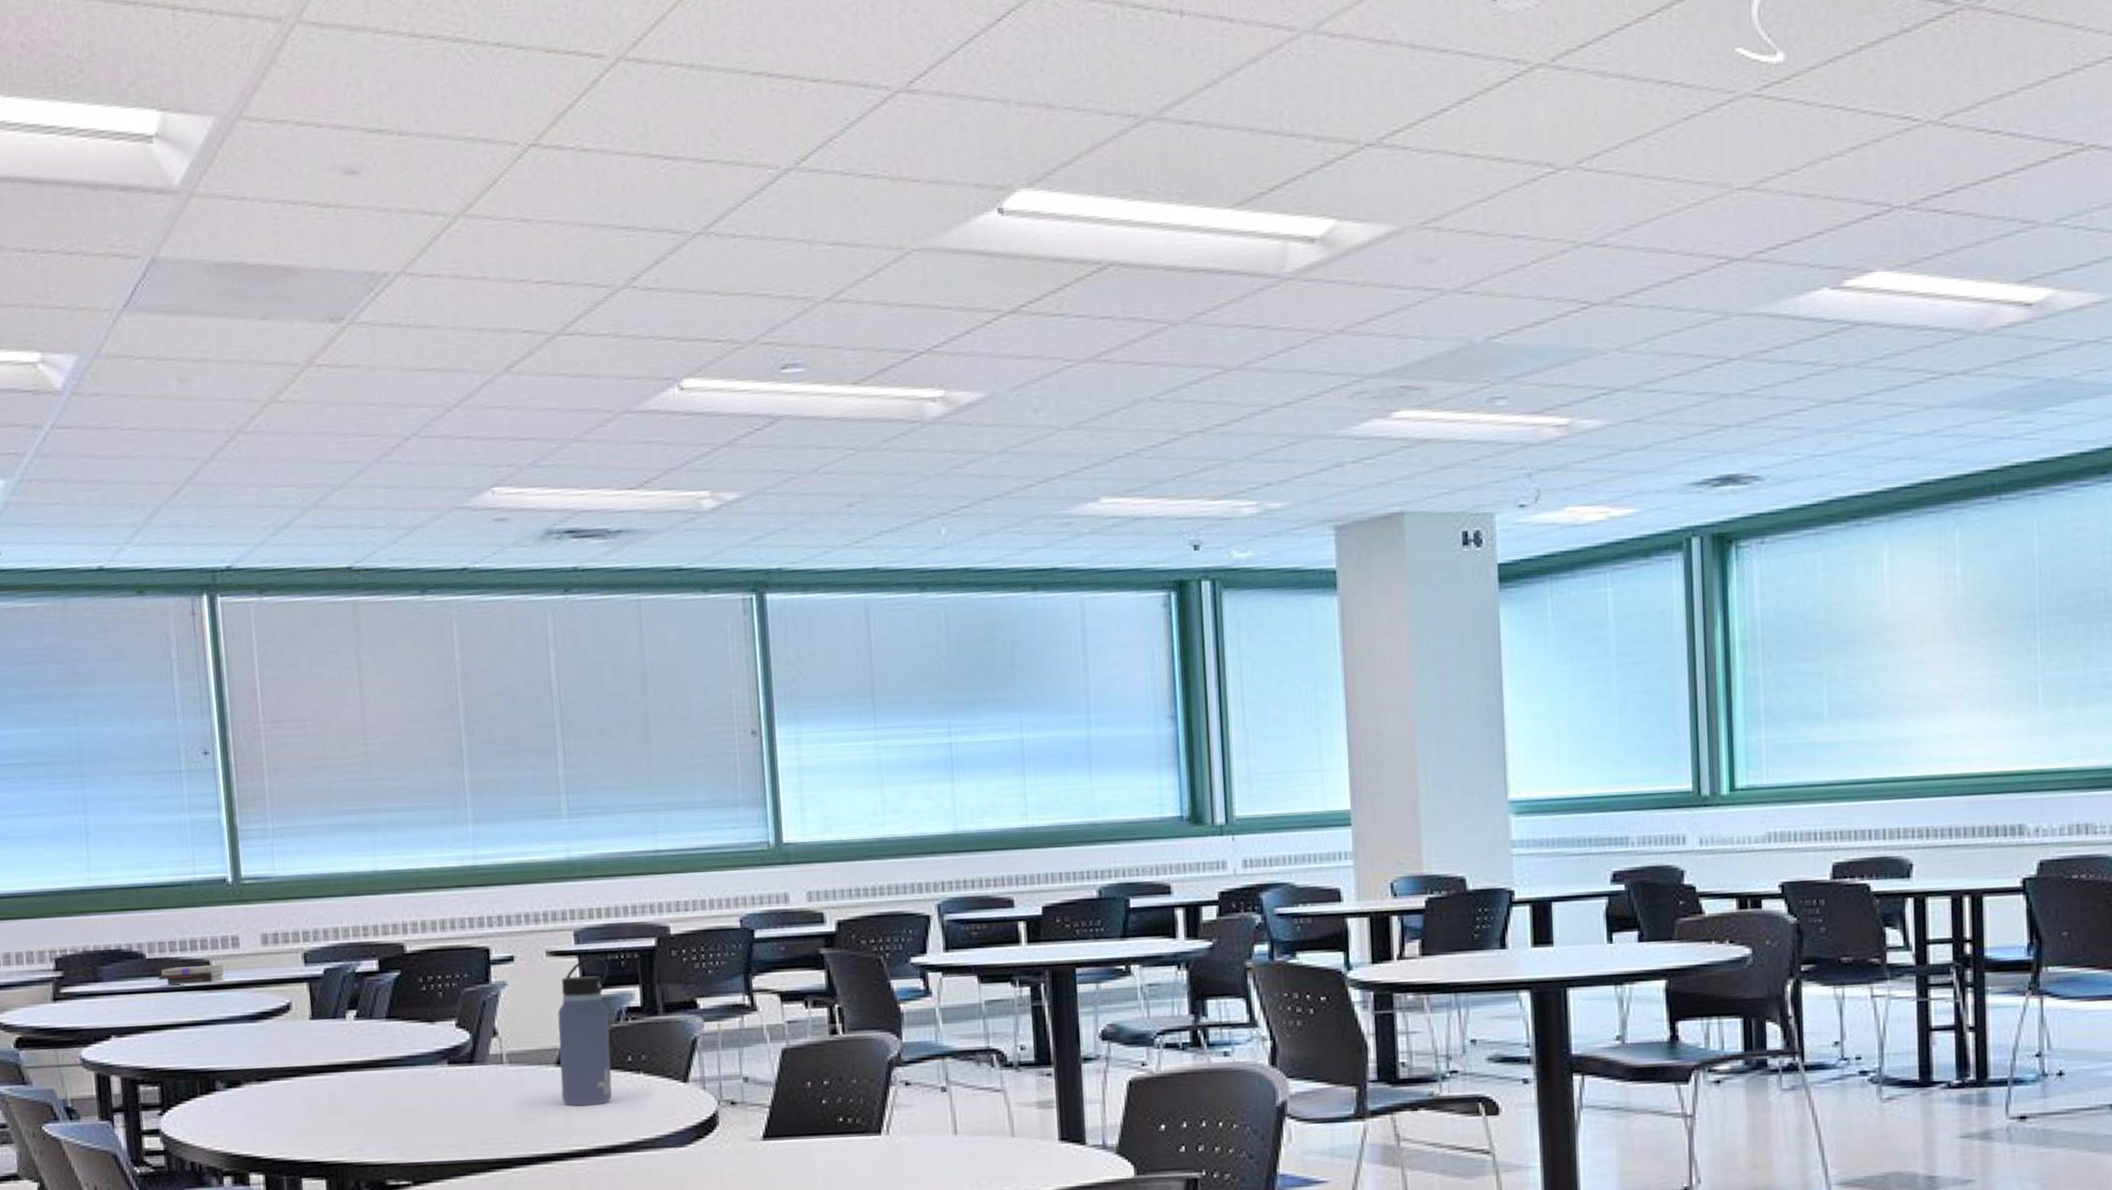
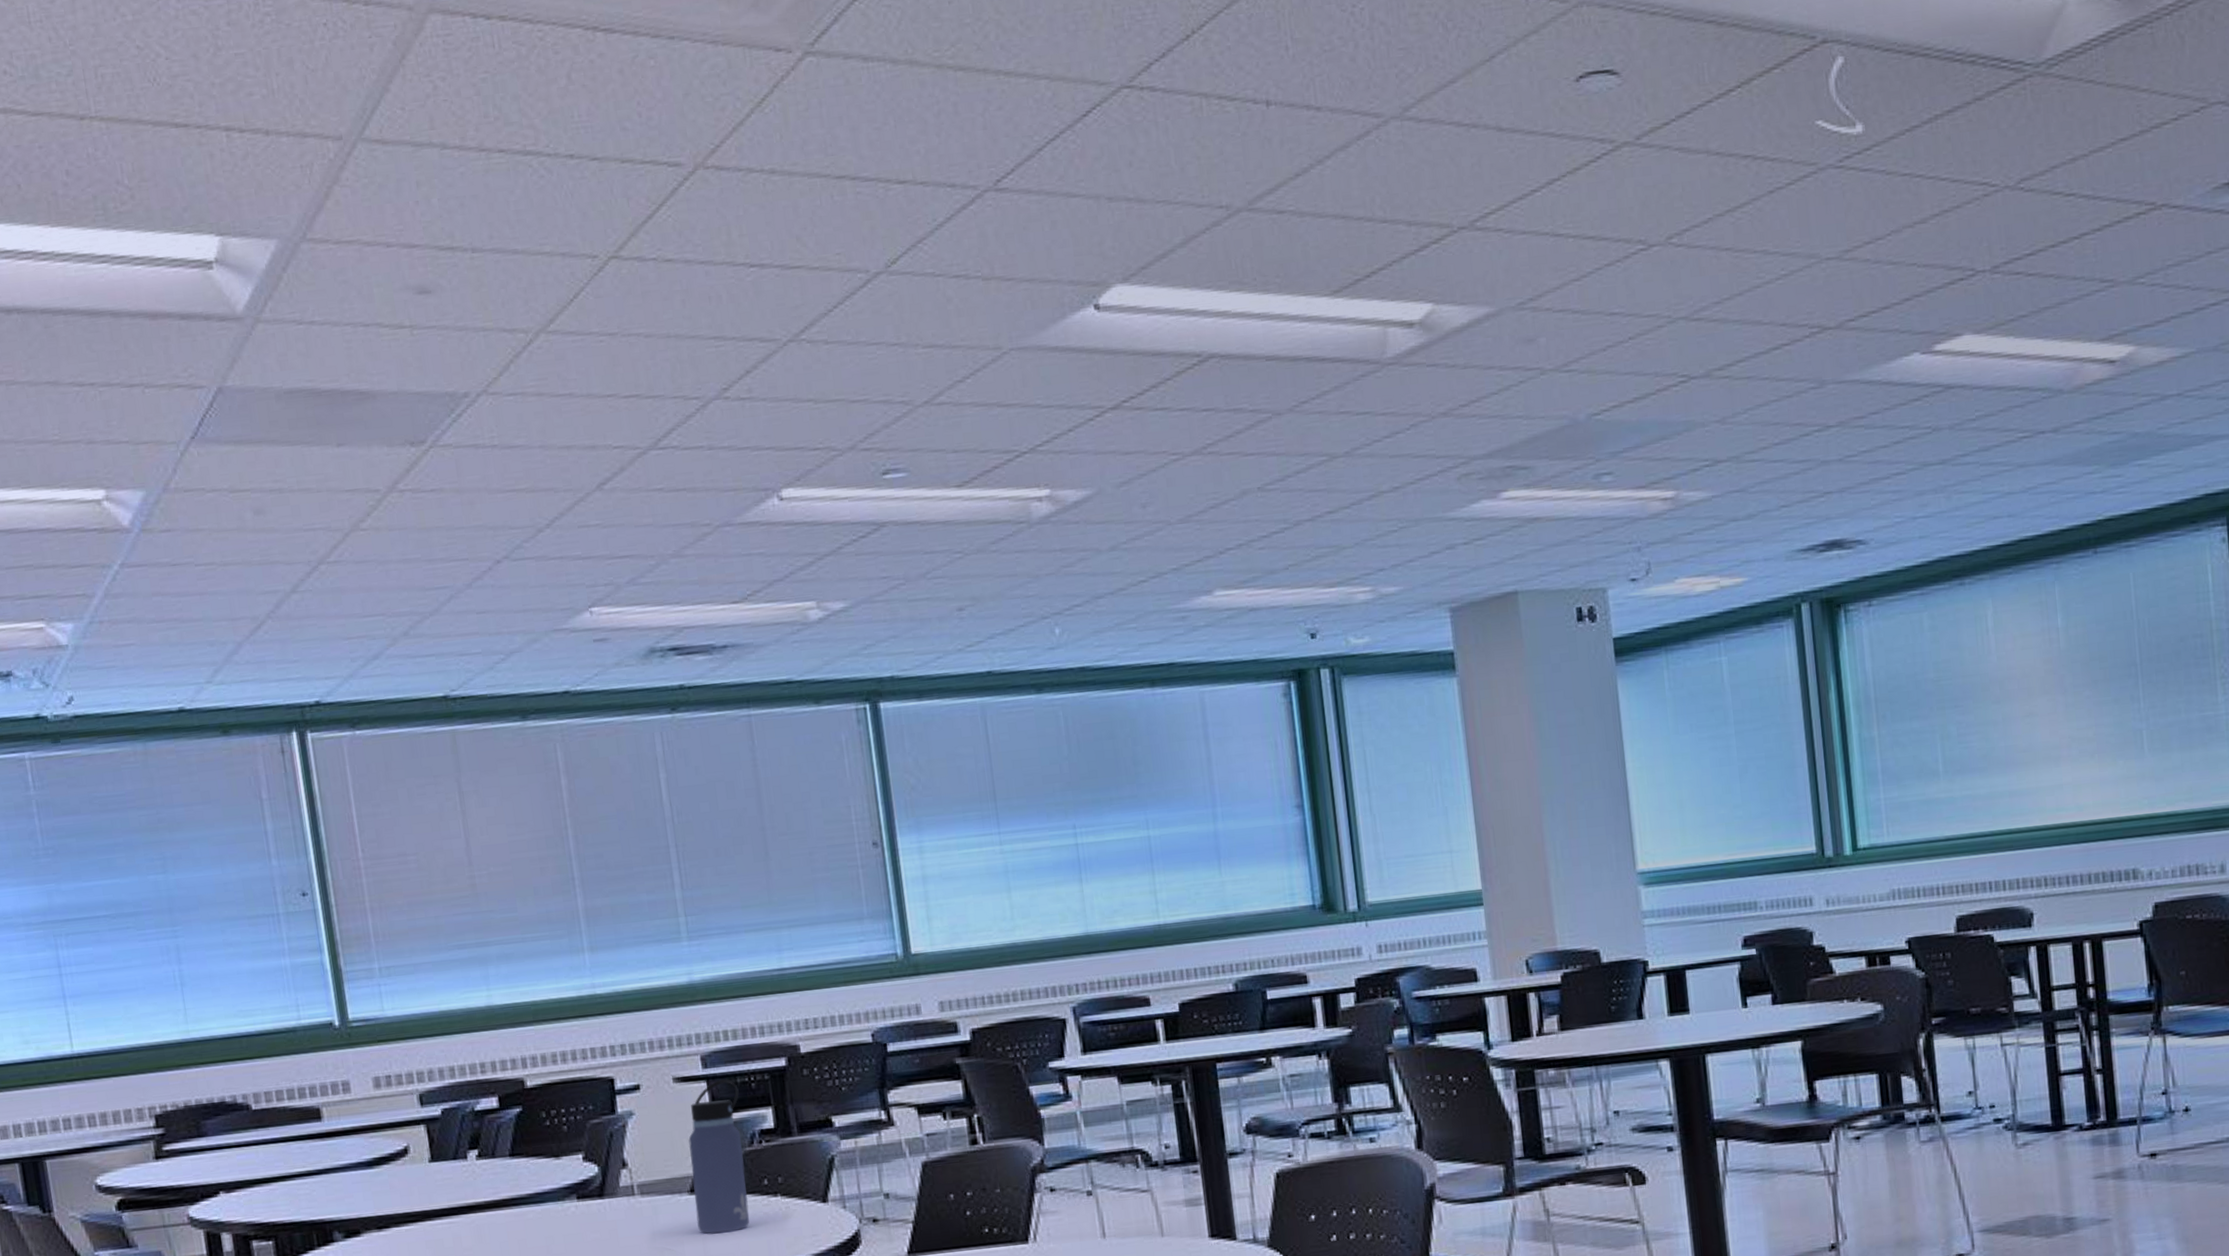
books: present [158,964,224,986] -> none [266,1110,336,1136]

